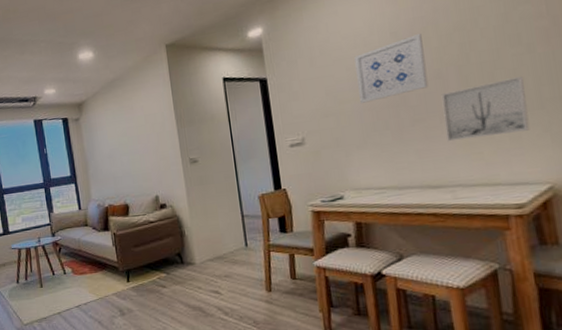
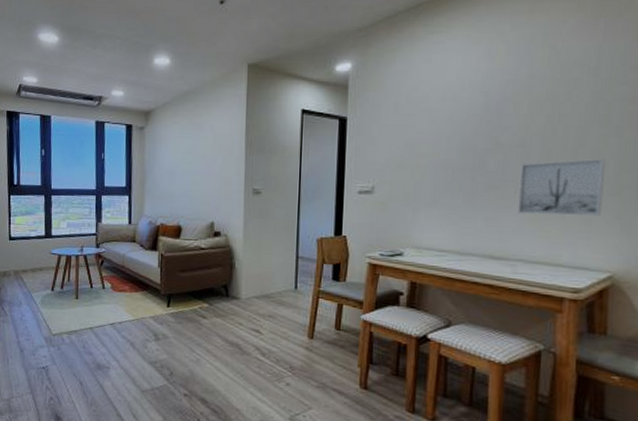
wall art: present [354,33,428,103] -> none [438,96,512,160]

